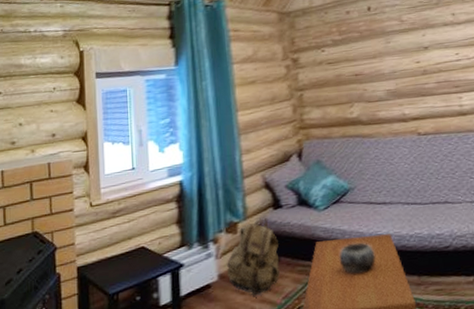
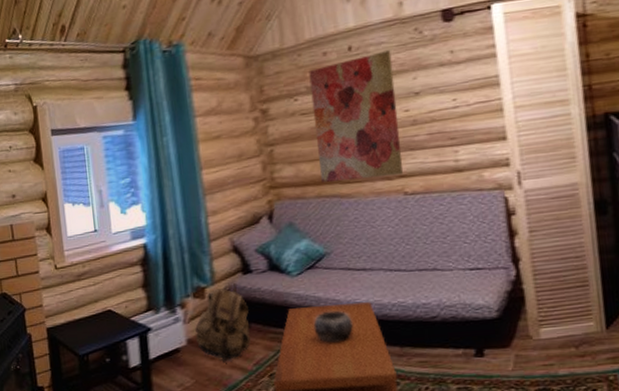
wall art: none [334,11,417,124] -> present [309,50,404,182]

